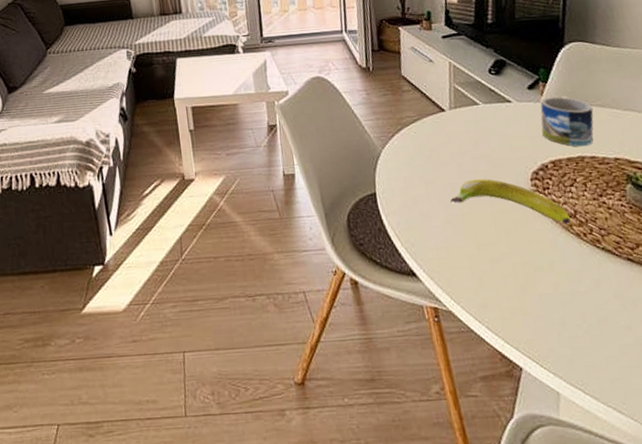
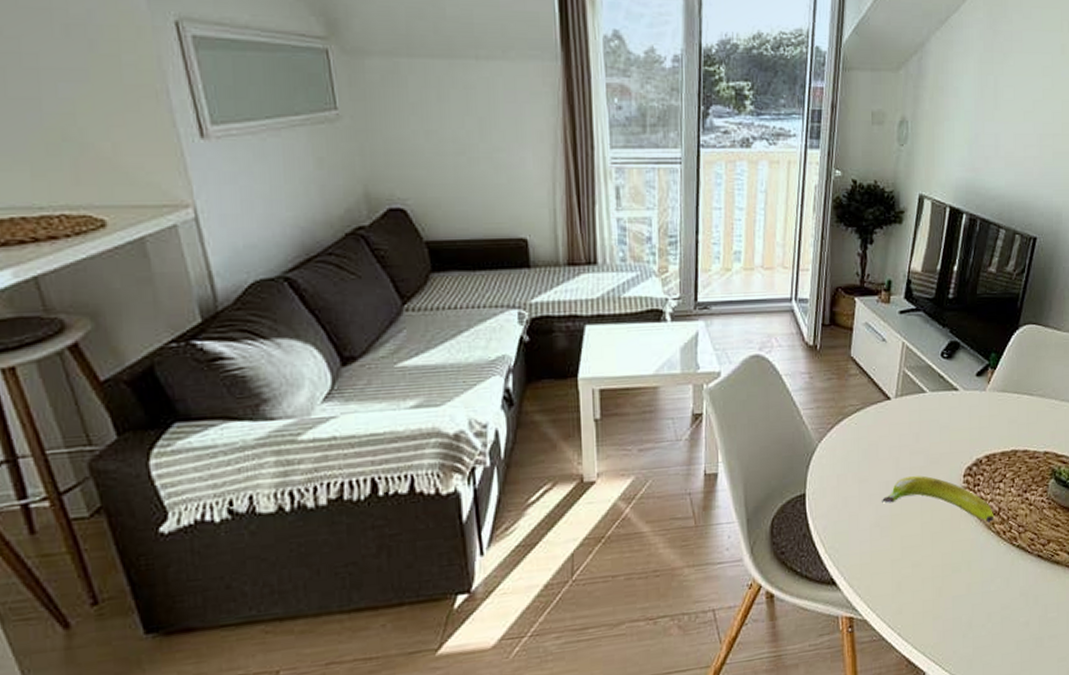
mug: present [540,96,594,146] -> none [982,384,1034,439]

